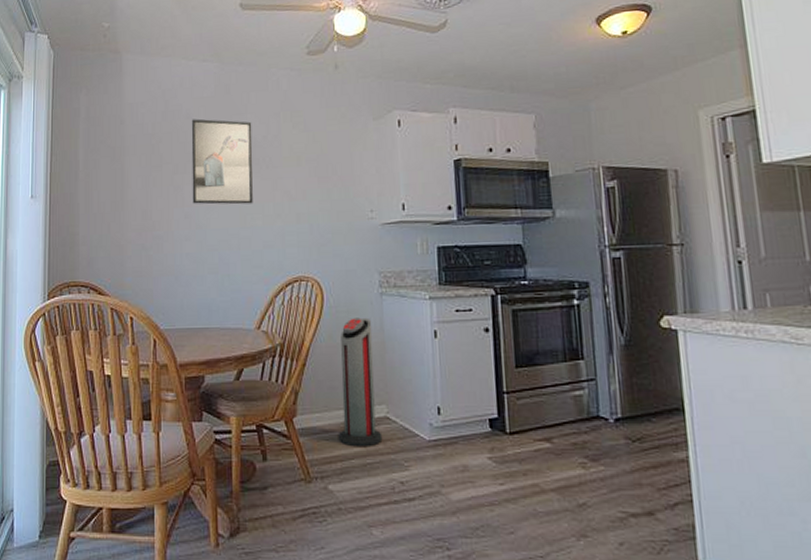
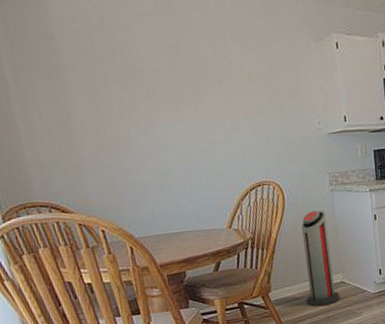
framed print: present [191,119,253,205] -> none [134,36,210,122]

